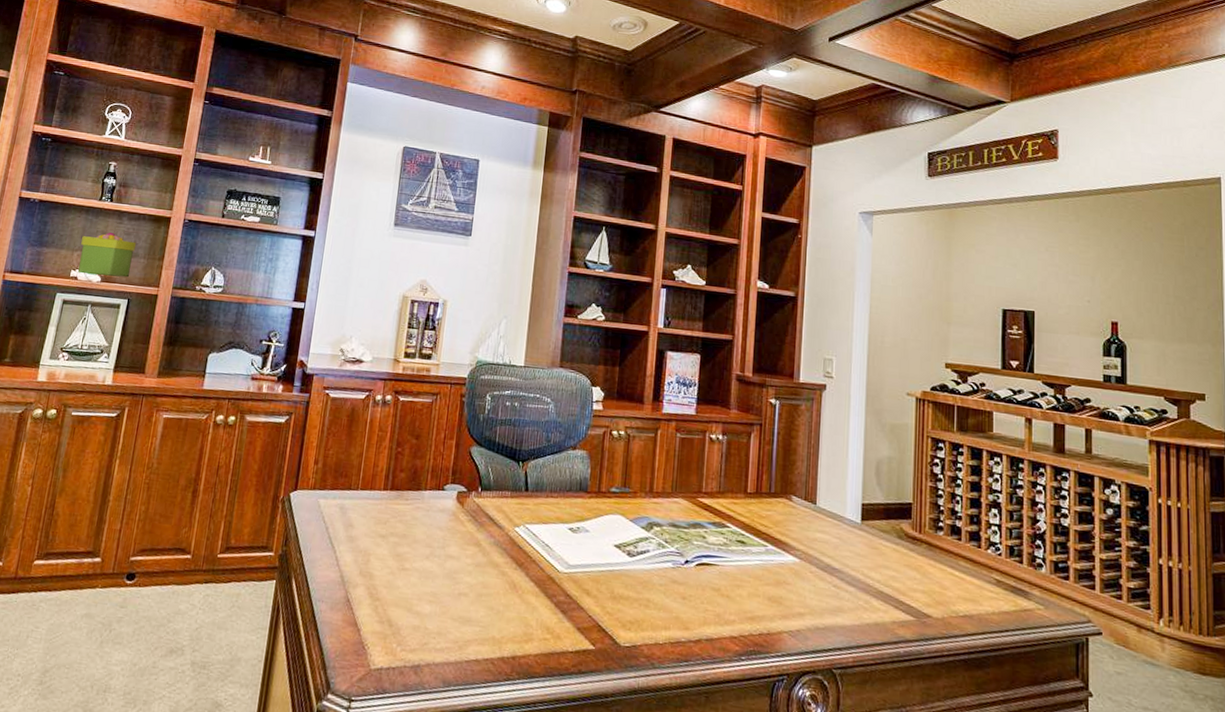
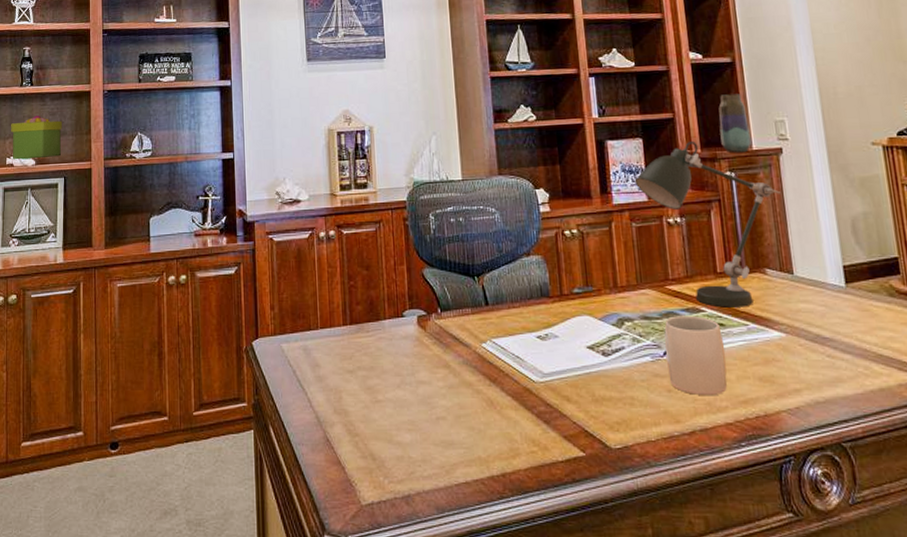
mug: none [685,527,742,609] -> present [664,315,728,396]
desk lamp: none [686,364,818,529] -> present [634,140,781,308]
vase: none [772,325,800,384] -> present [718,94,751,154]

